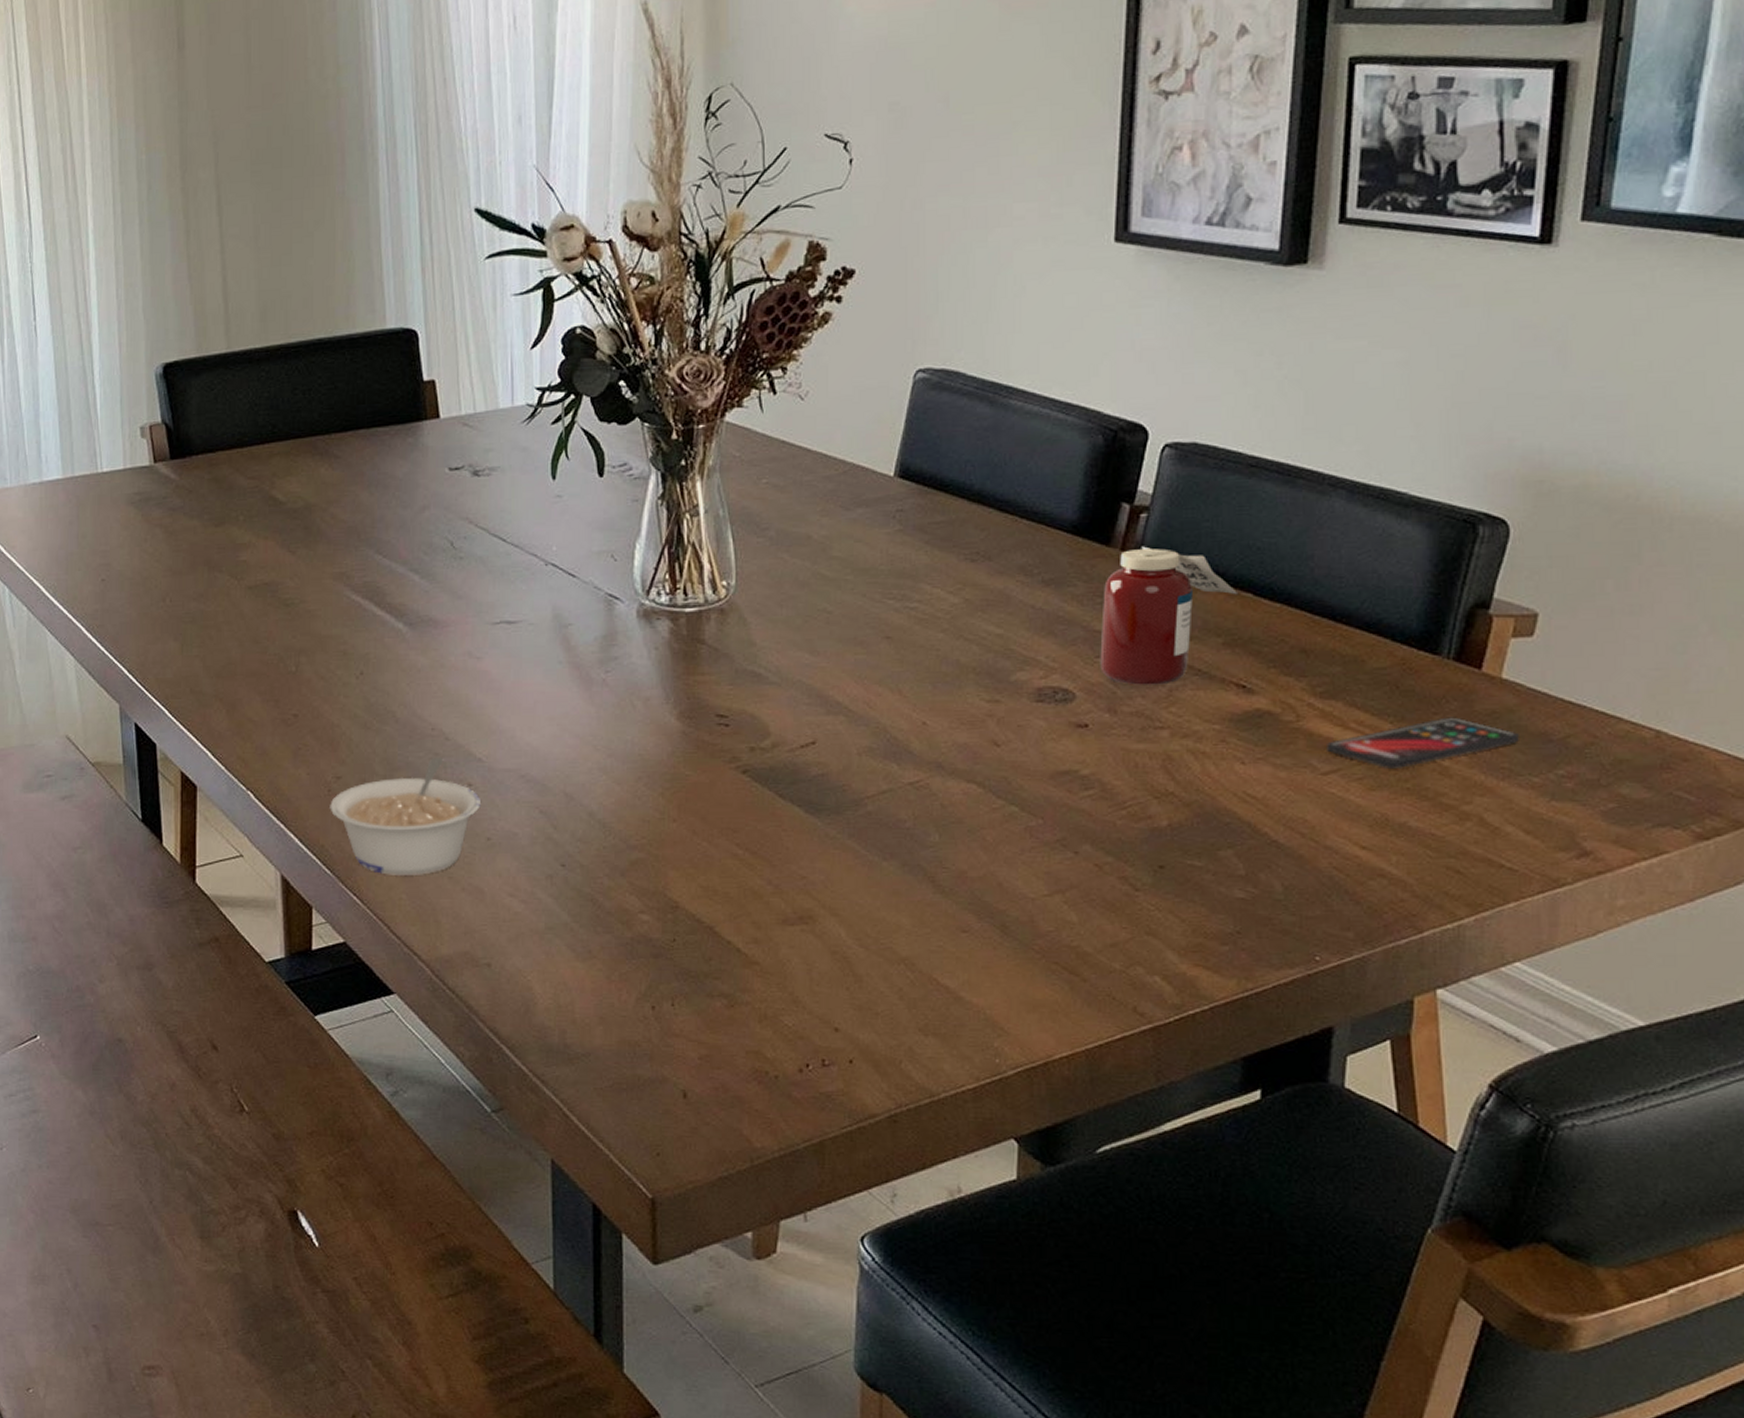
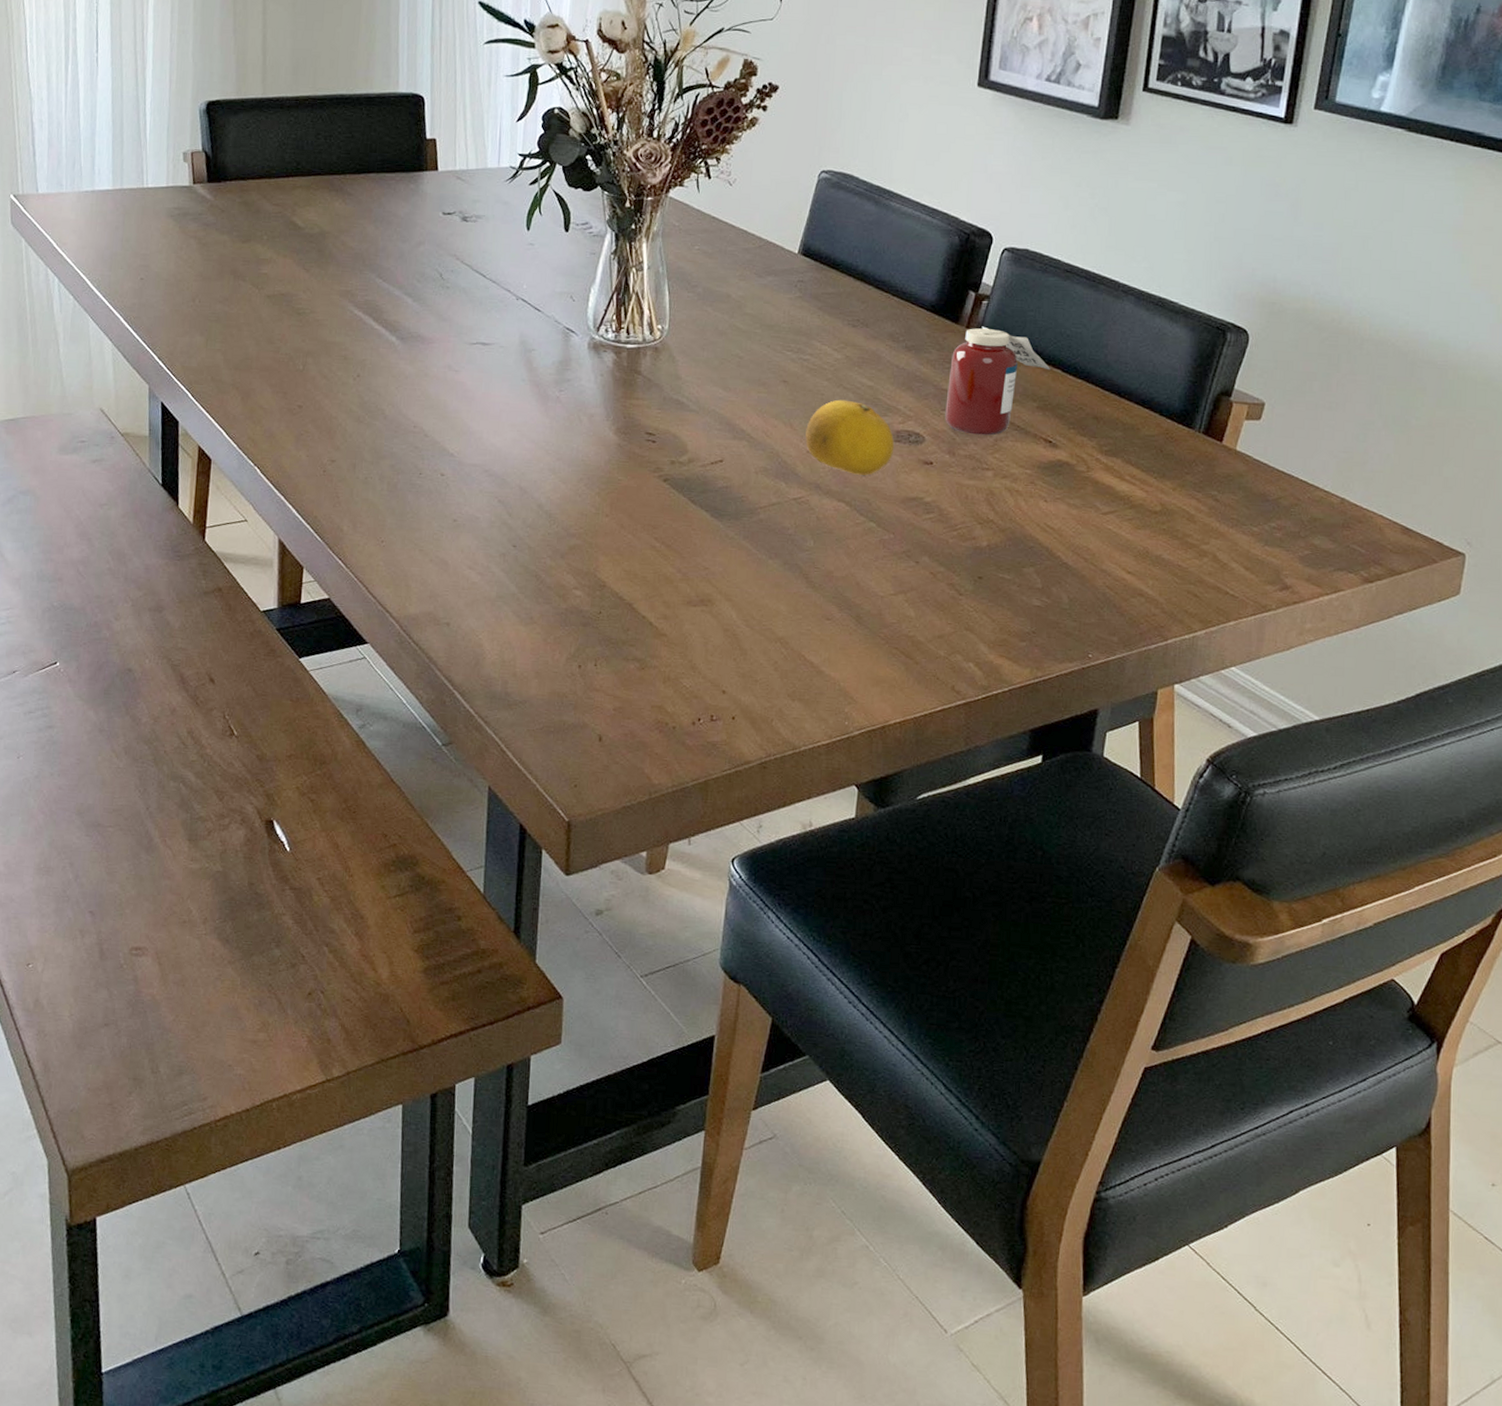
legume: present [330,758,481,875] -> none [324,450,450,547]
fruit: none [919,654,1036,747] -> present [805,399,895,475]
smartphone: present [1327,717,1519,768] -> none [1107,476,1245,514]

